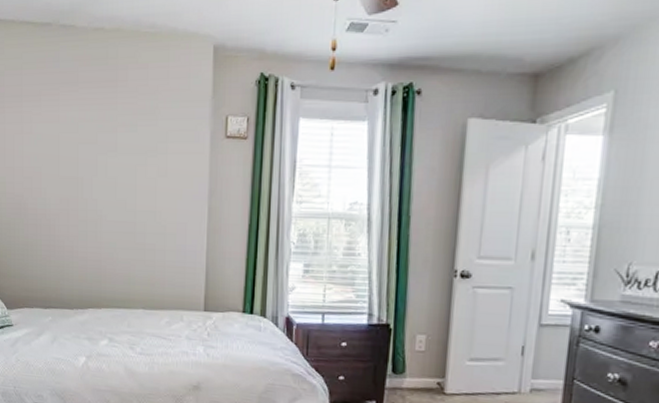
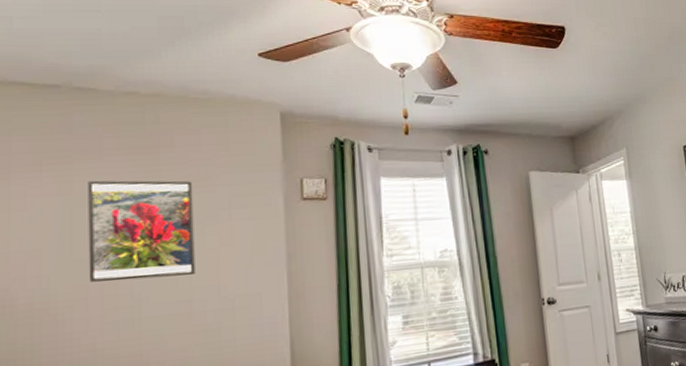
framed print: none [69,110,140,199] -> present [88,180,195,282]

